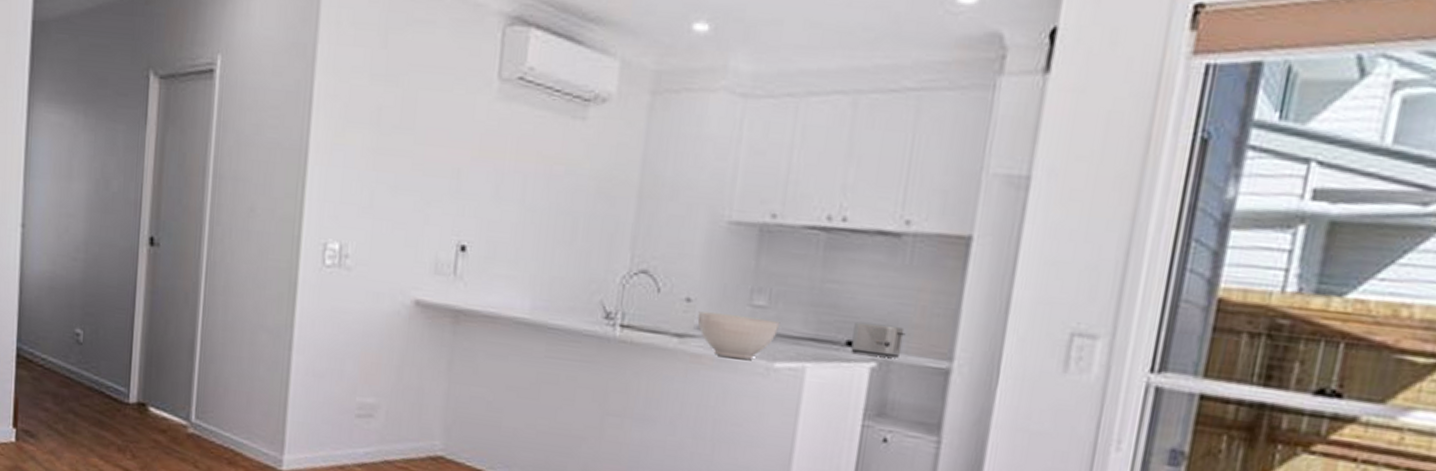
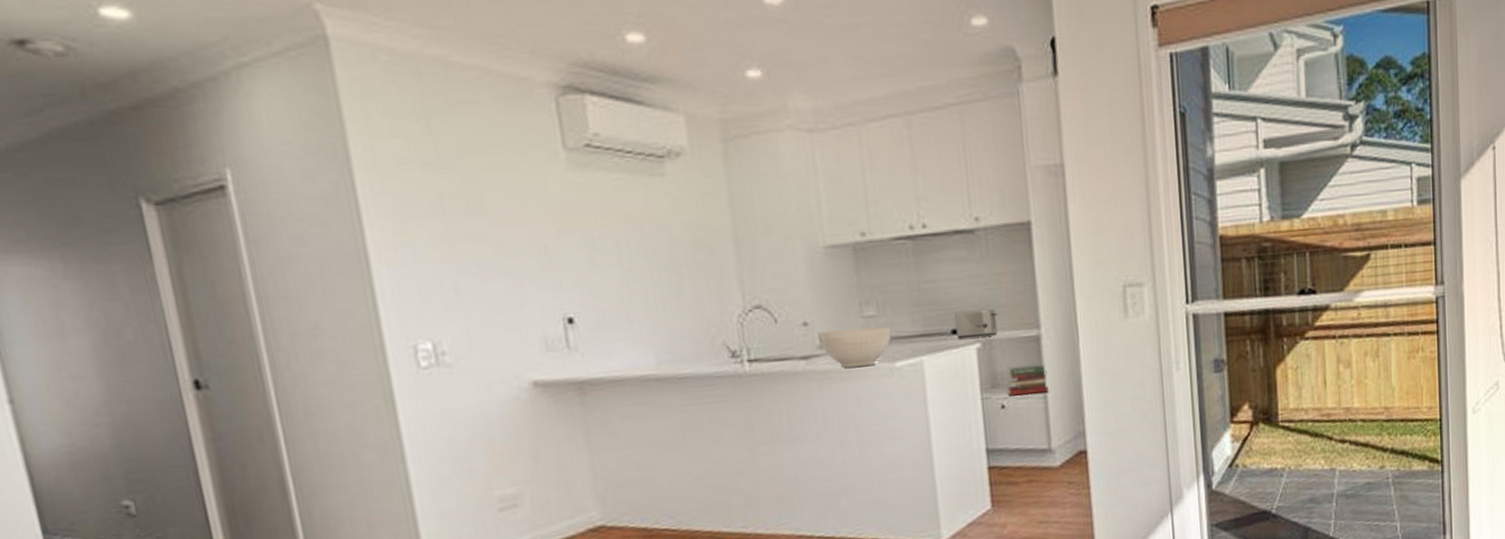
books: none [893,397,950,437] -> present [1006,363,1050,397]

